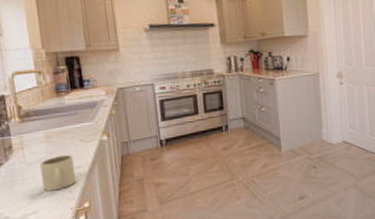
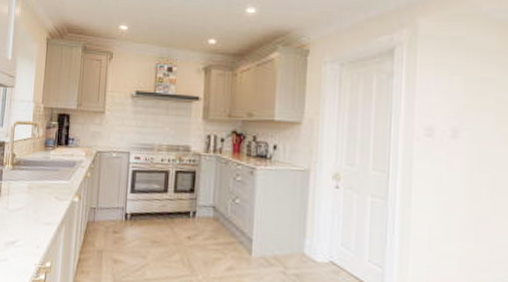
mug: present [40,154,77,192] -> none [16,208,47,243]

